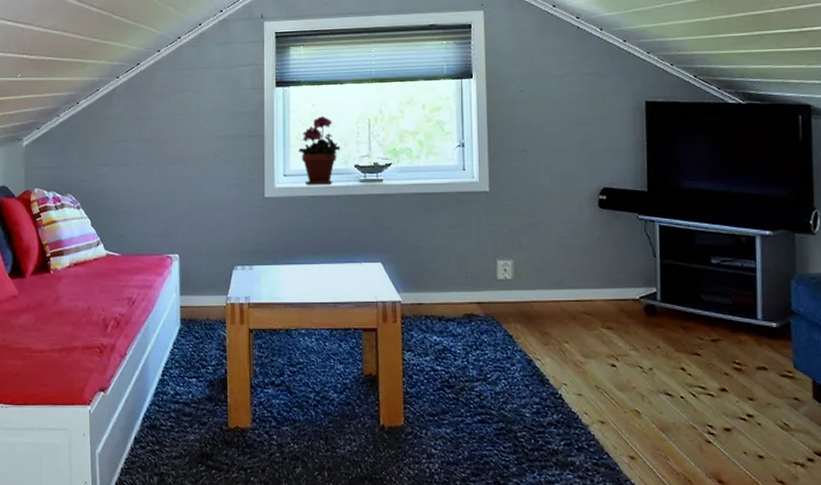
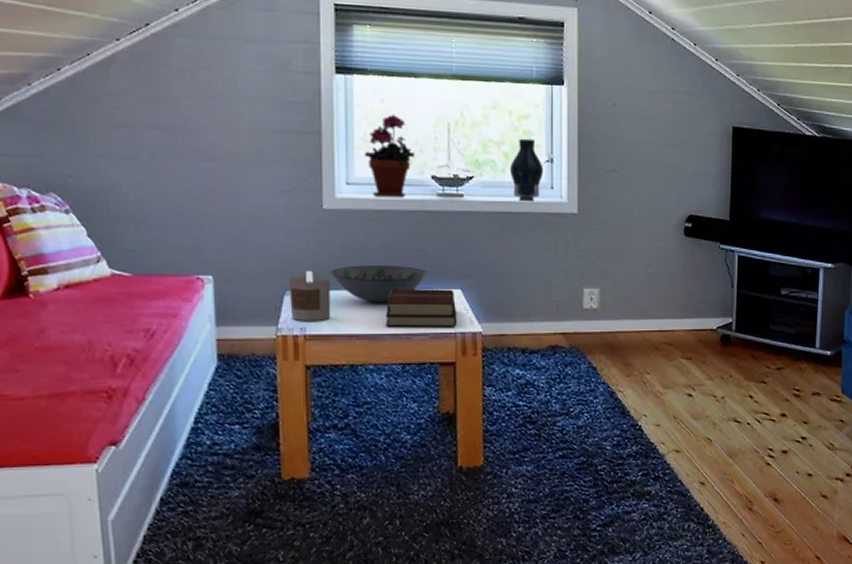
candle: none [236,248,270,292] -> present [288,270,331,322]
decorative bowl: none [270,243,351,276] -> present [330,265,427,304]
books: none [316,263,379,297] -> present [385,289,457,327]
vase: none [425,127,456,184] -> present [510,138,544,202]

